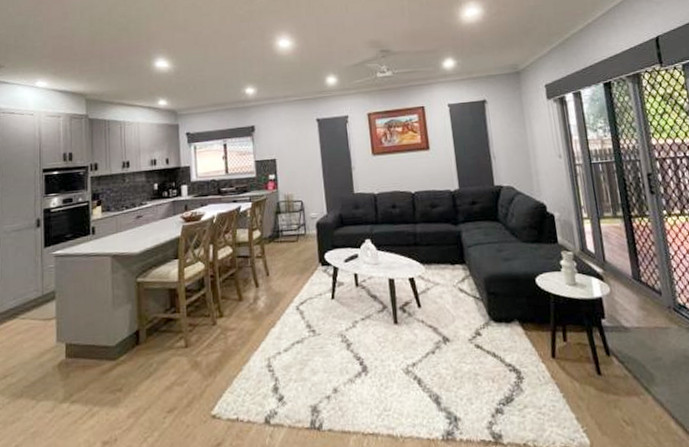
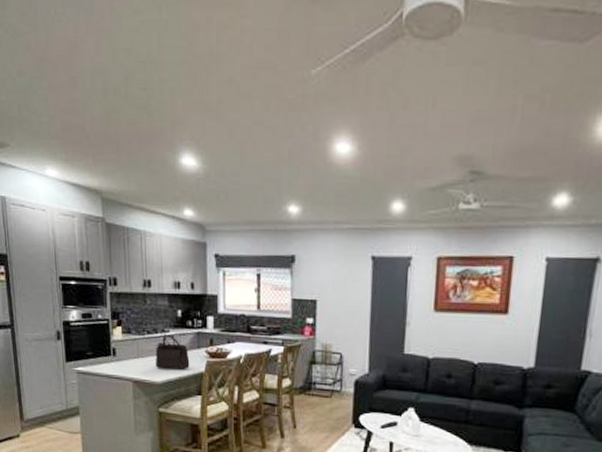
handbag: none [133,204,167,240] -> present [155,332,190,370]

